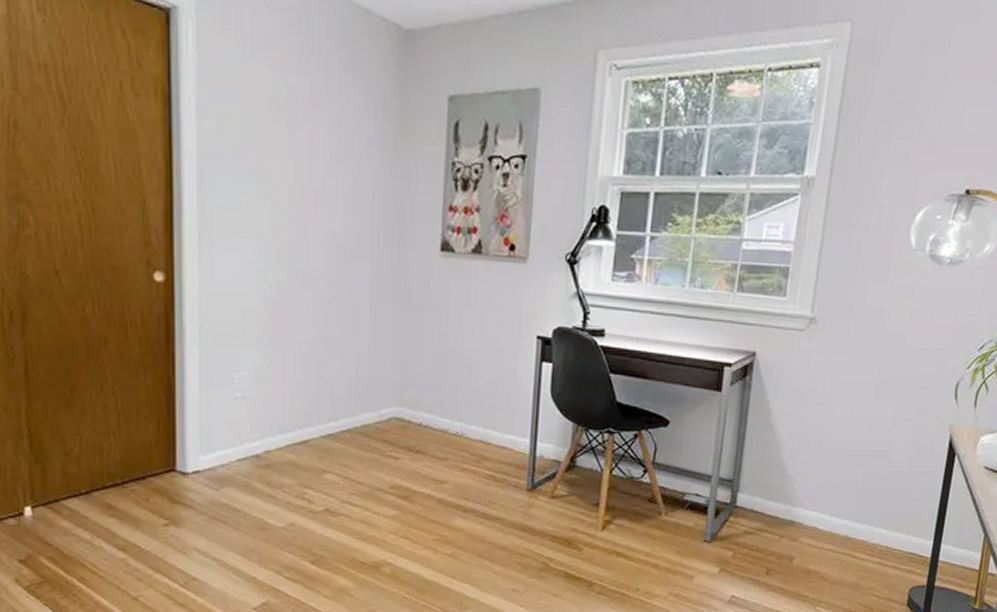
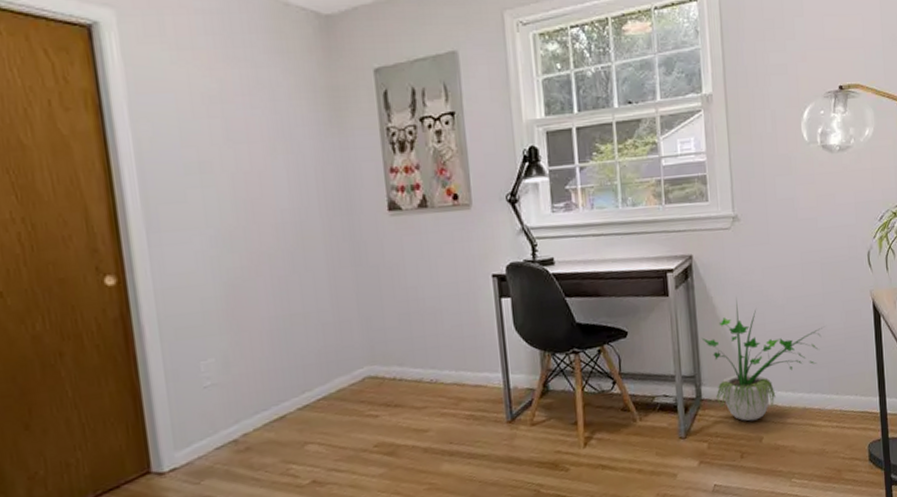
potted plant: none [748,408,886,539] -> present [701,299,822,421]

